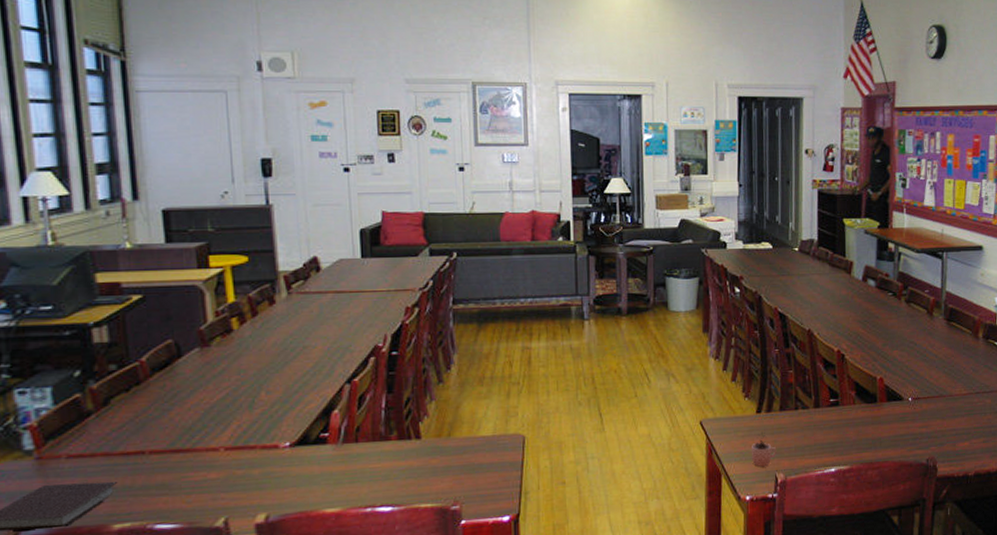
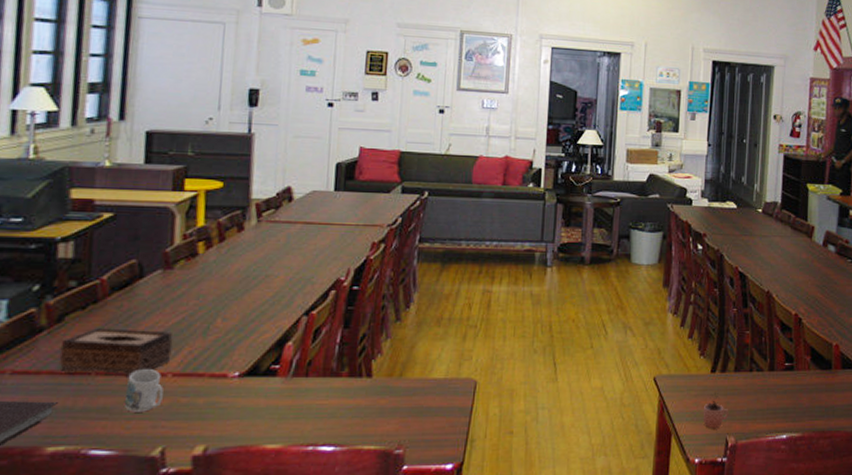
tissue box: none [111,407,221,454] -> present [58,328,173,375]
mug: none [181,445,218,487] -> present [123,369,163,412]

